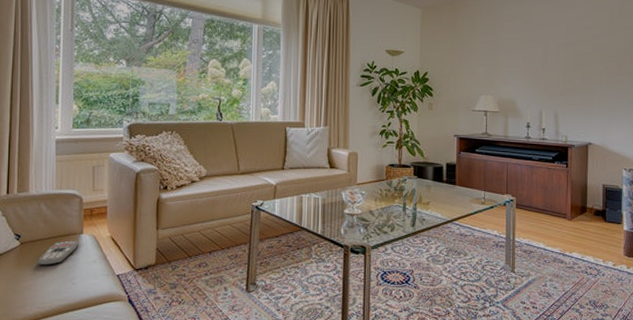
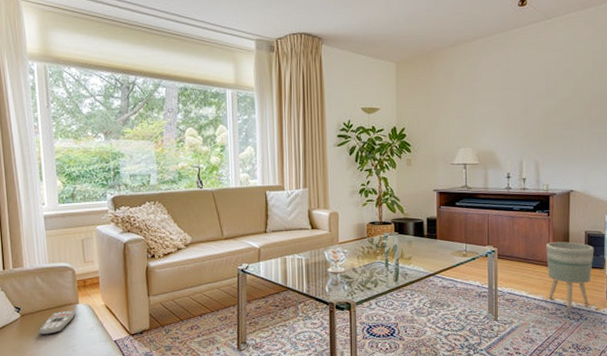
planter: none [564,194,612,264] -> present [546,242,594,309]

